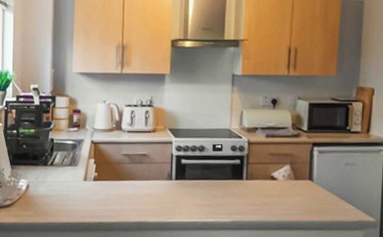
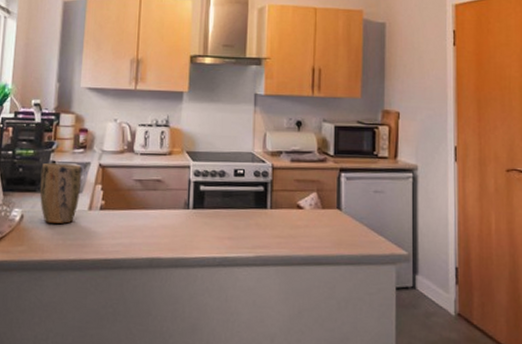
plant pot: none [41,140,76,192] -> present [39,162,82,224]

